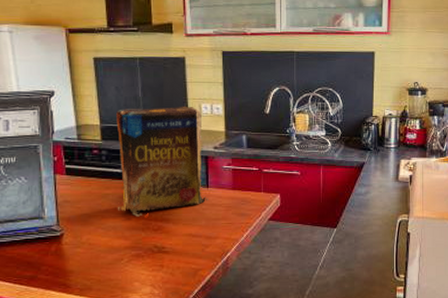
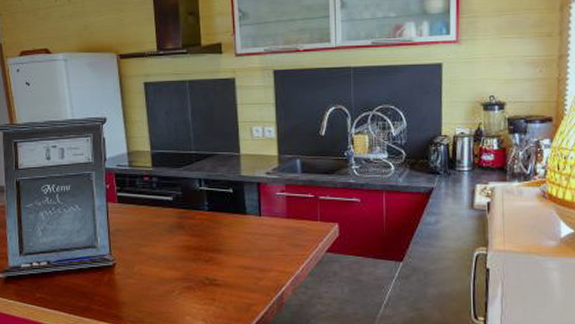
cereal box: present [116,106,208,217] -> none [166,129,261,247]

